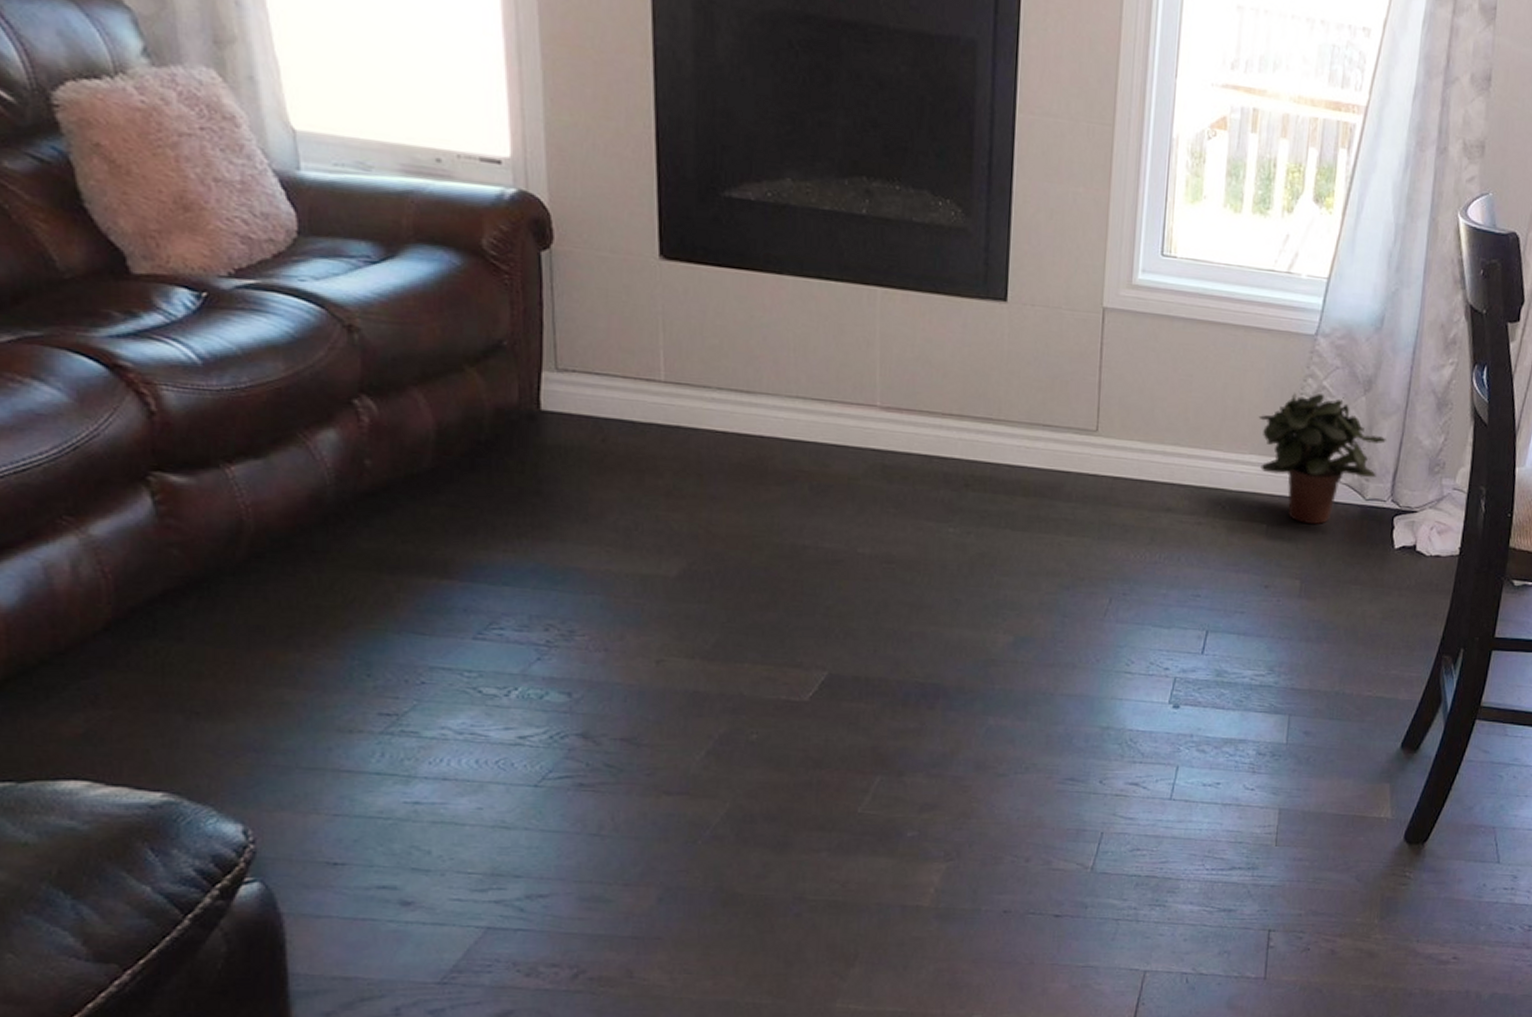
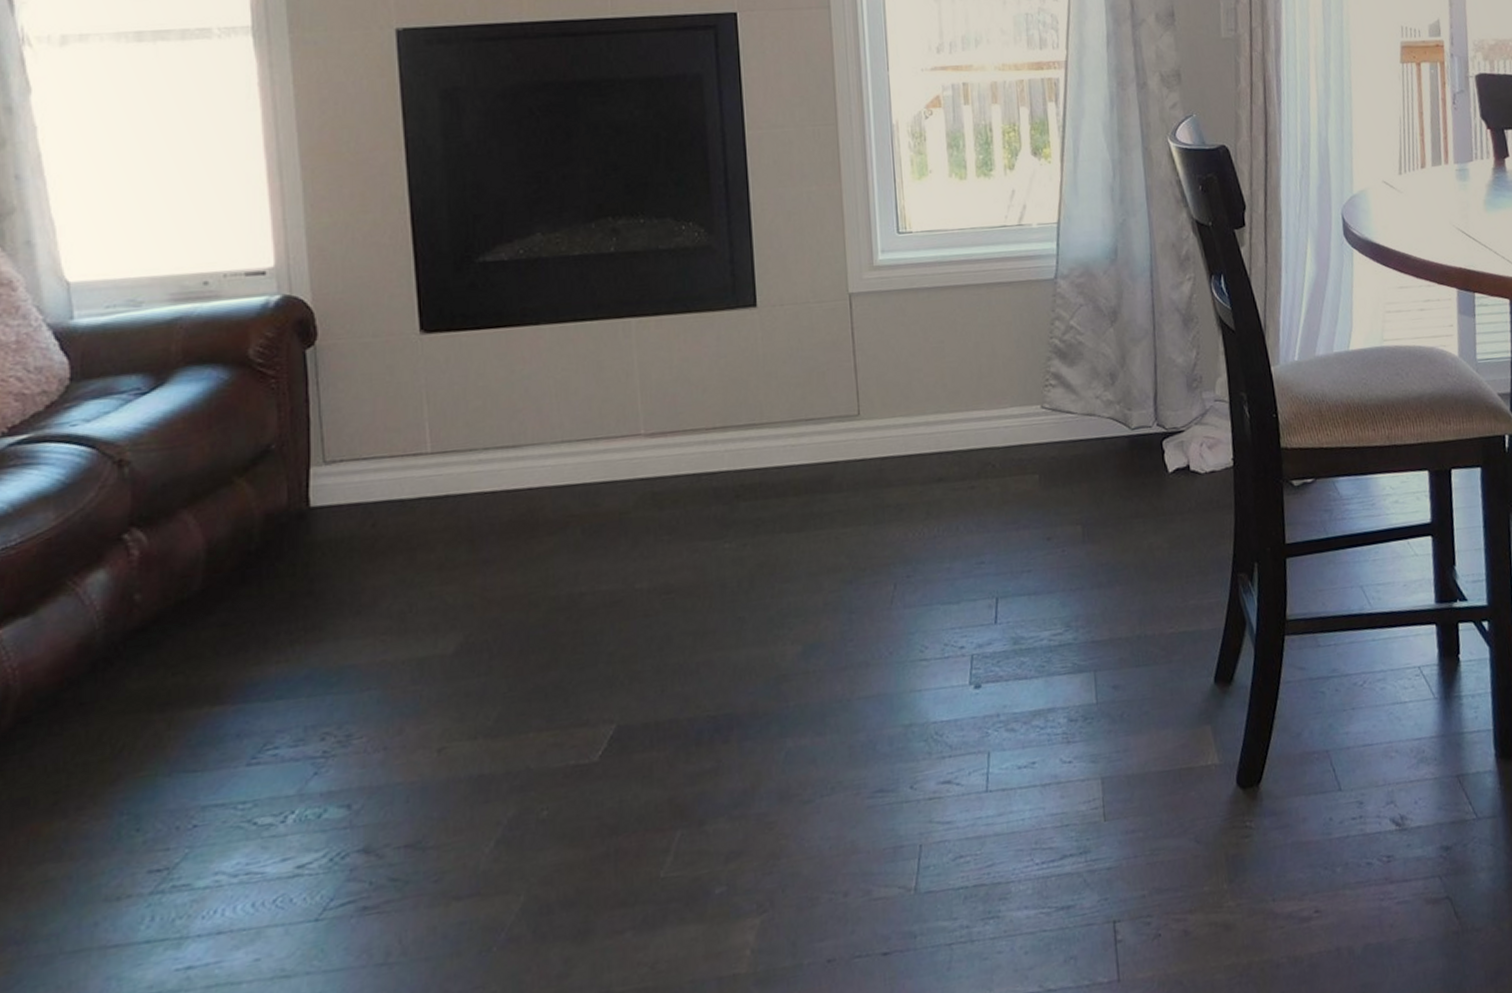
potted plant: present [1258,393,1386,525] -> none [1013,333,1141,466]

